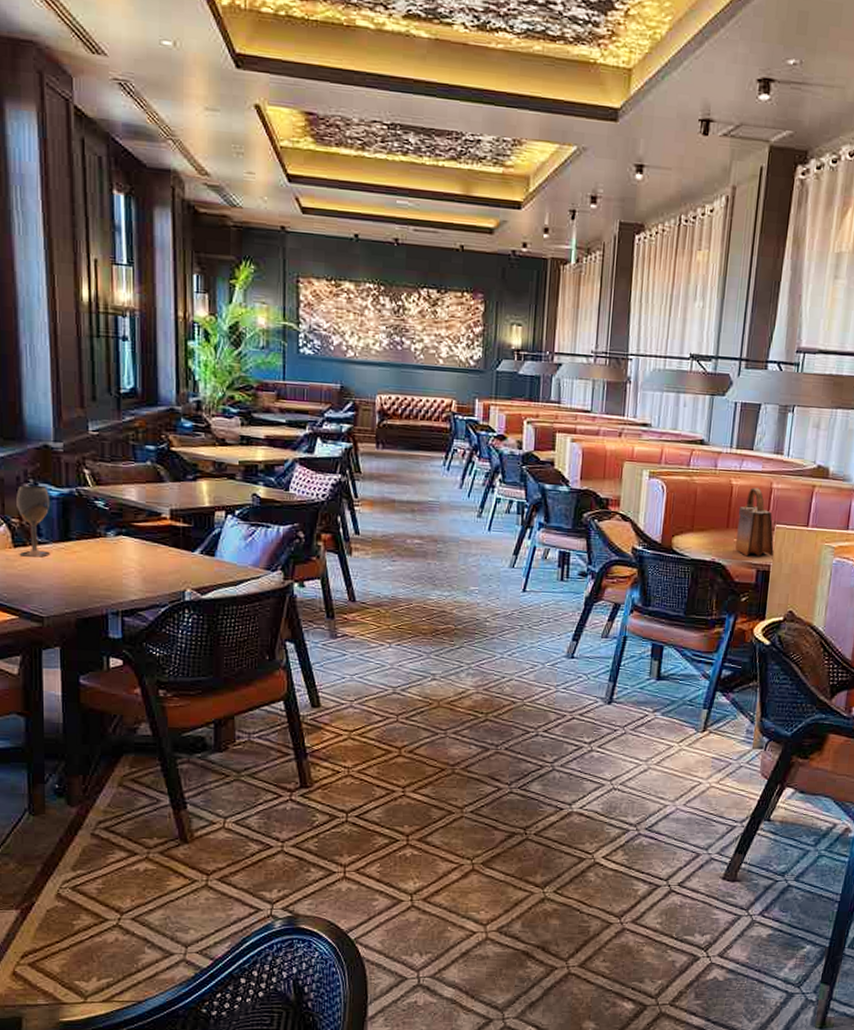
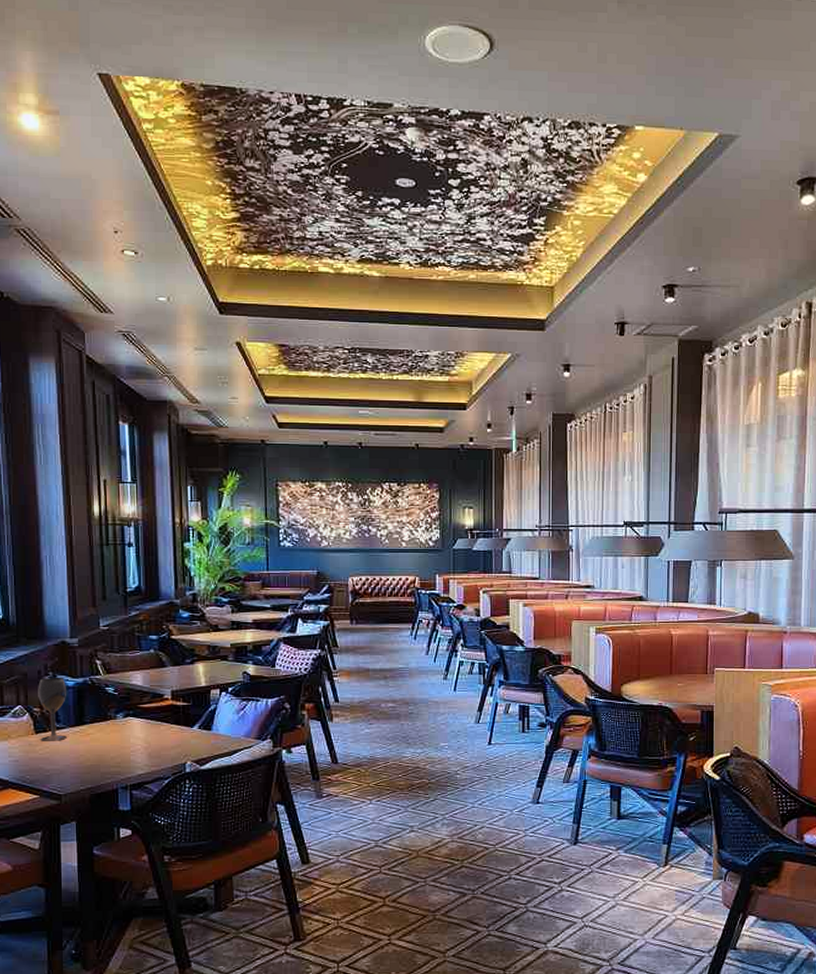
handbag: present [735,488,774,557] -> none [679,636,715,699]

